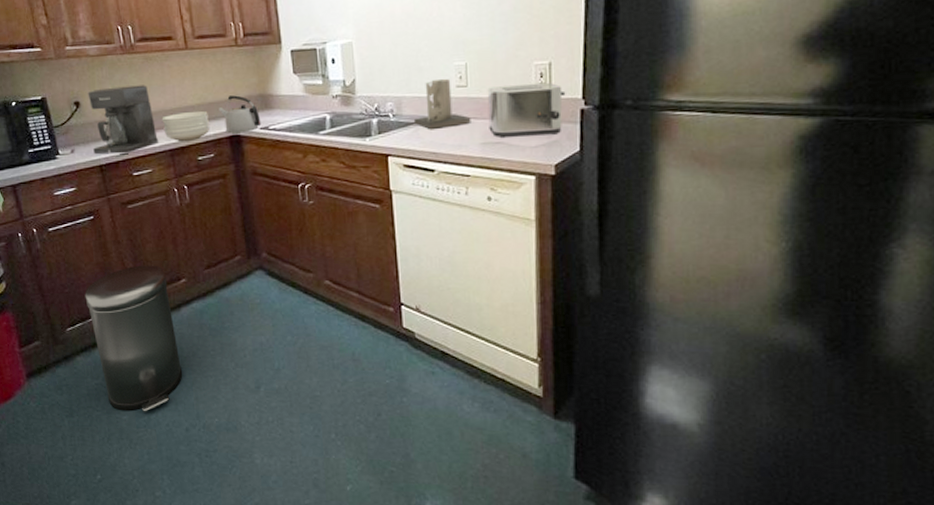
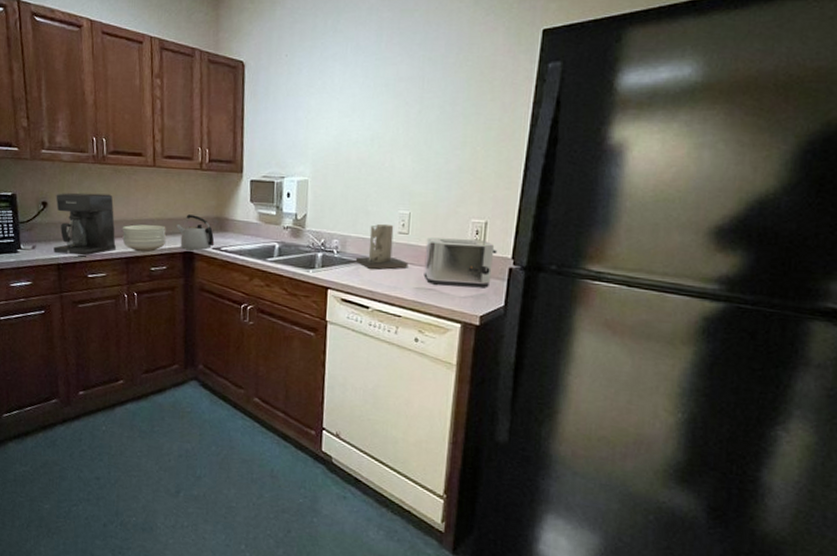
pedal bin: present [84,265,183,412] -> none [25,362,108,504]

